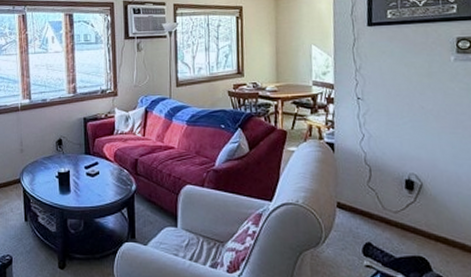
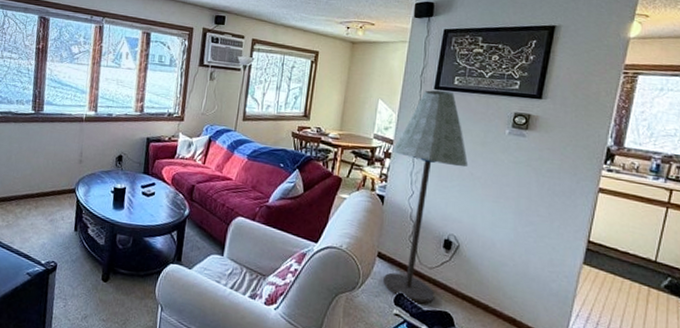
floor lamp: none [334,25,418,251] -> present [383,90,469,304]

